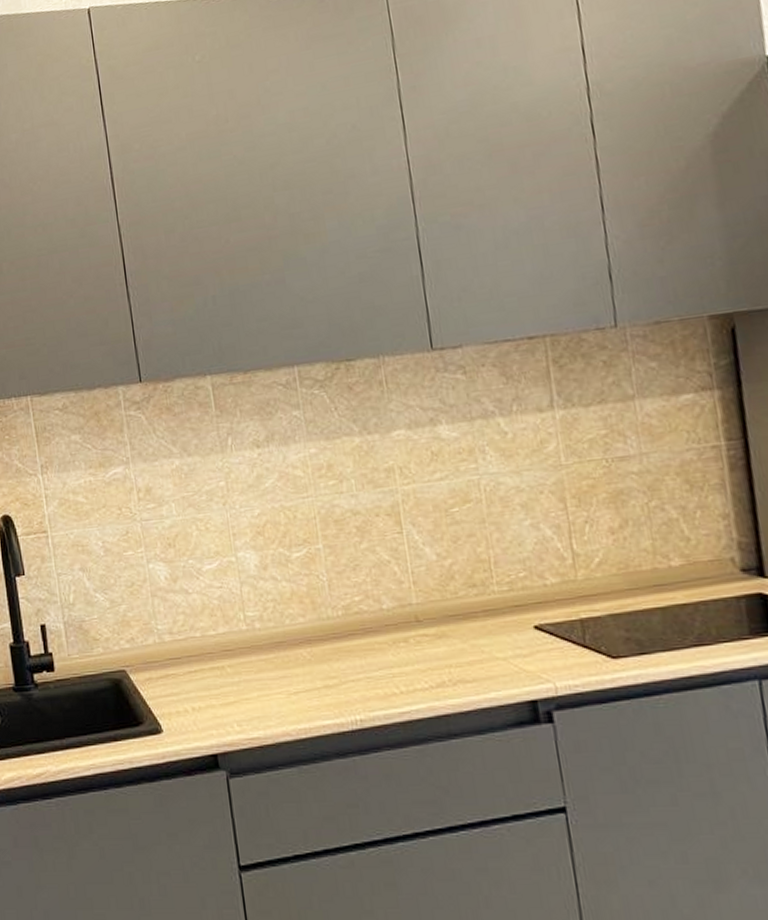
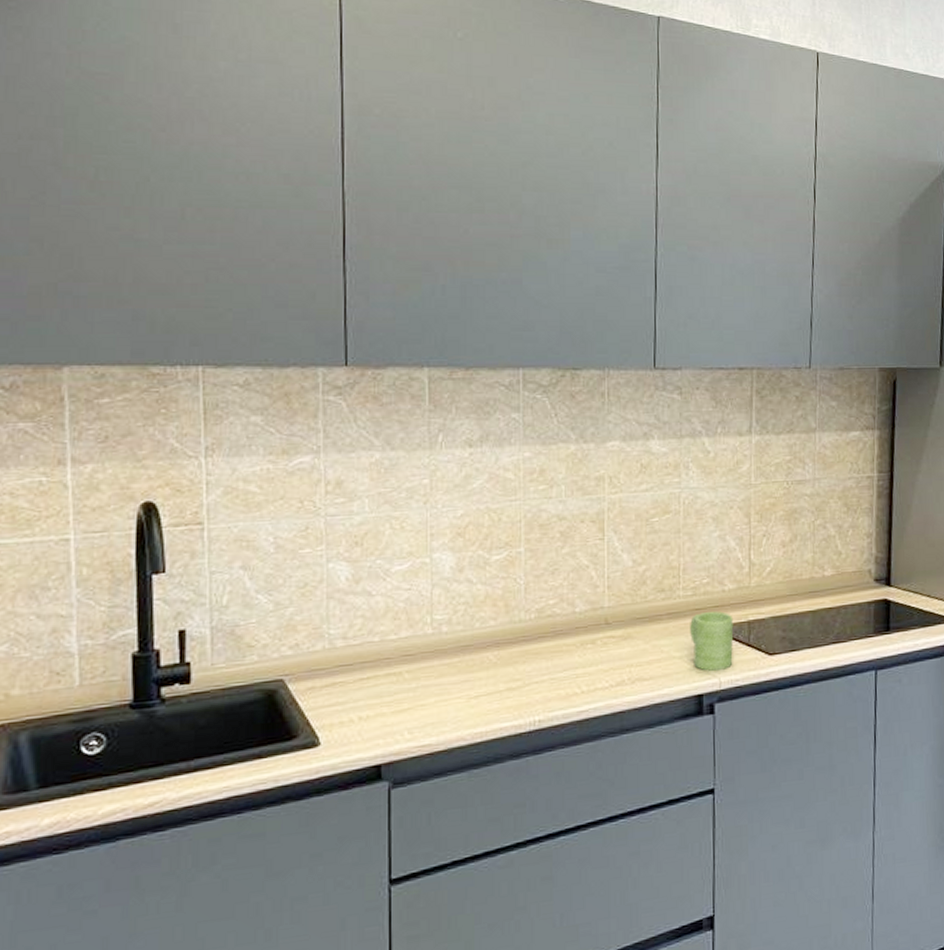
mug: none [510,608,569,675] -> present [690,611,734,671]

